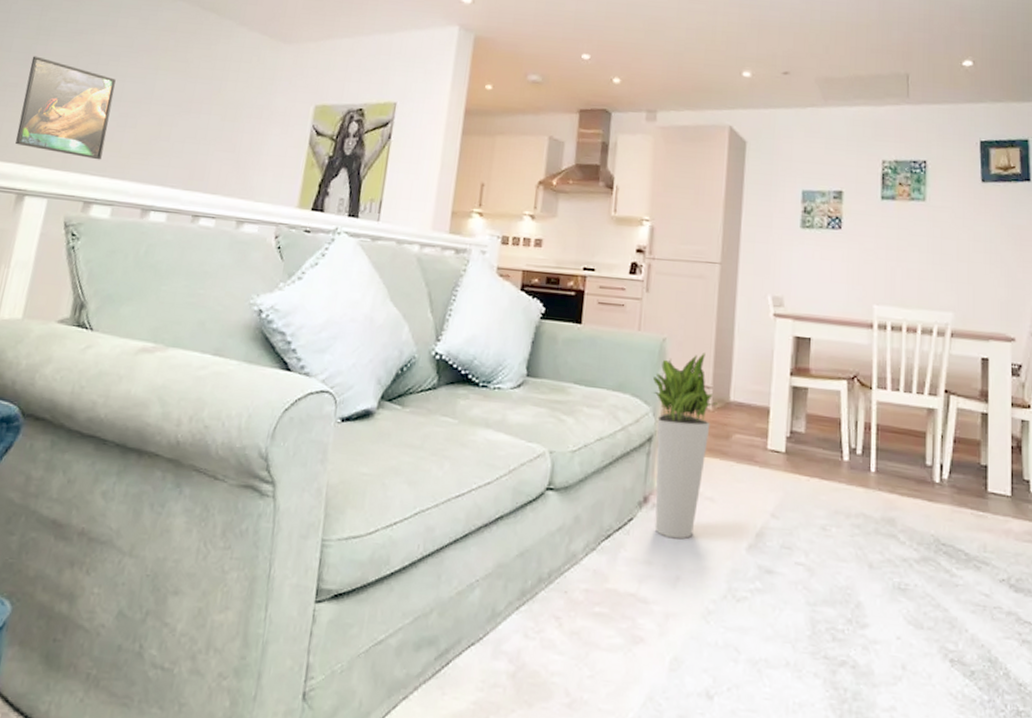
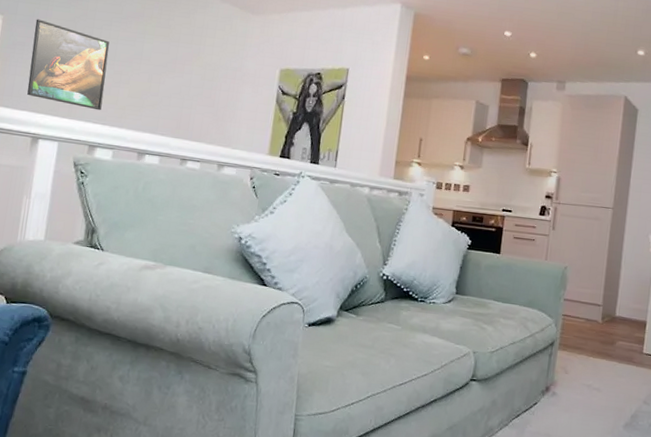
planter: present [652,353,718,540] -> none [554,278,606,419]

